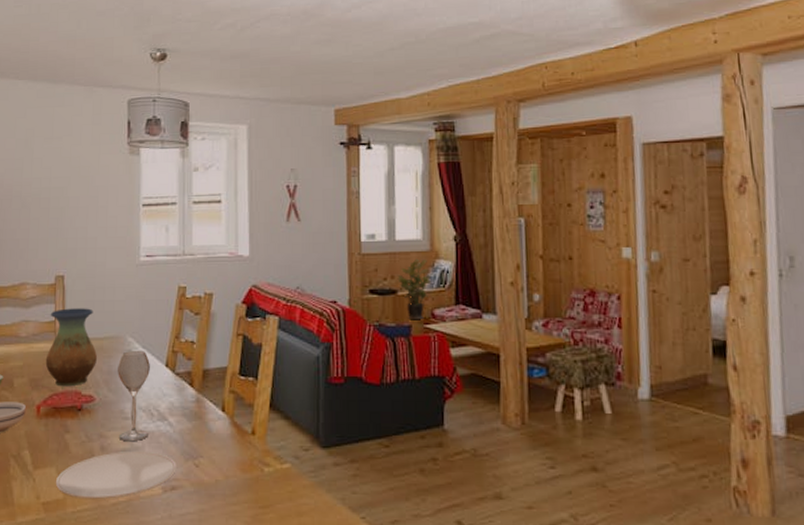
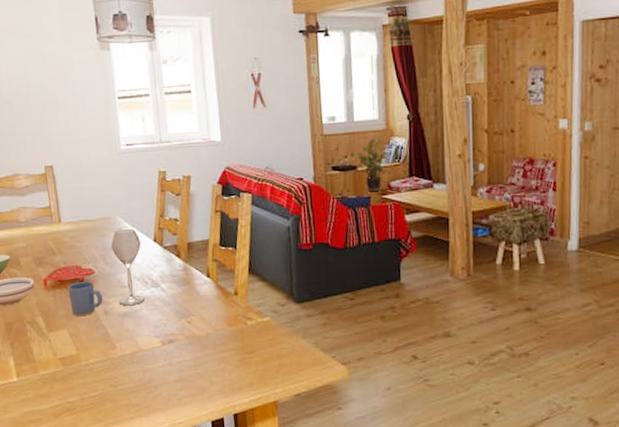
vase: present [45,308,98,387] -> none [44,194,93,263]
plate: present [55,450,177,499] -> none [68,312,172,353]
mug: none [62,409,101,452] -> present [68,281,103,317]

